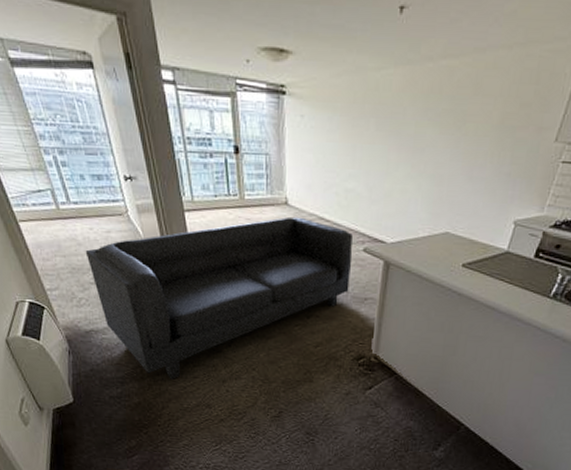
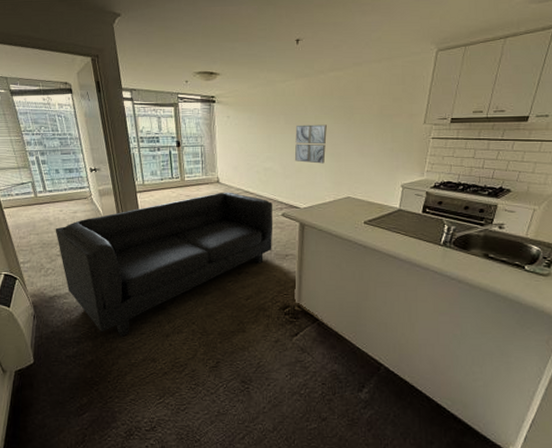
wall art: none [384,133,430,188] -> present [294,124,327,164]

